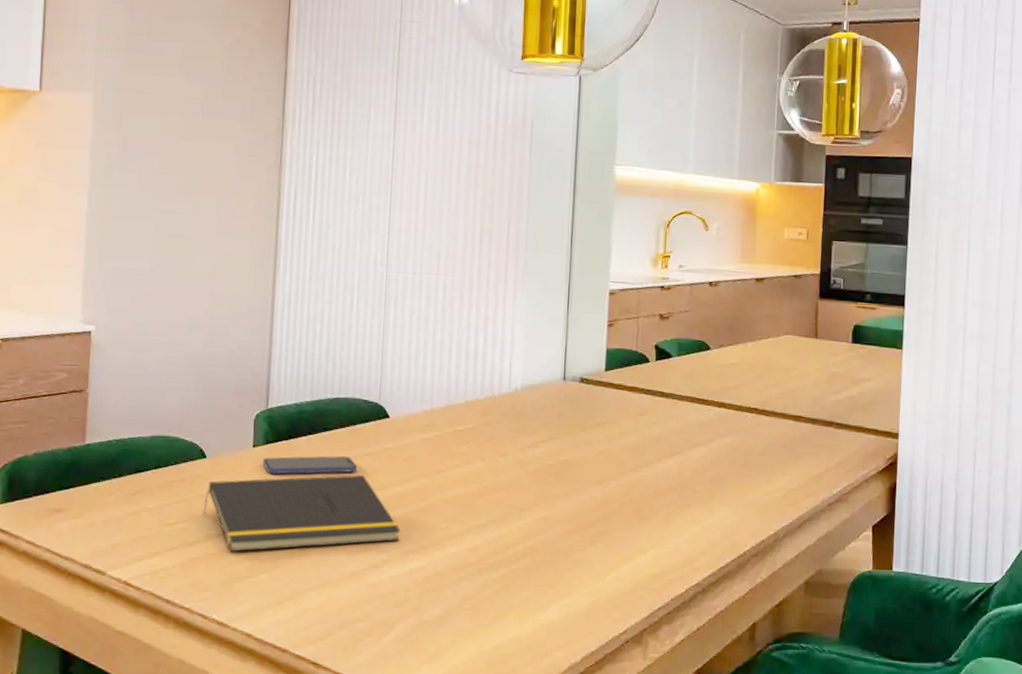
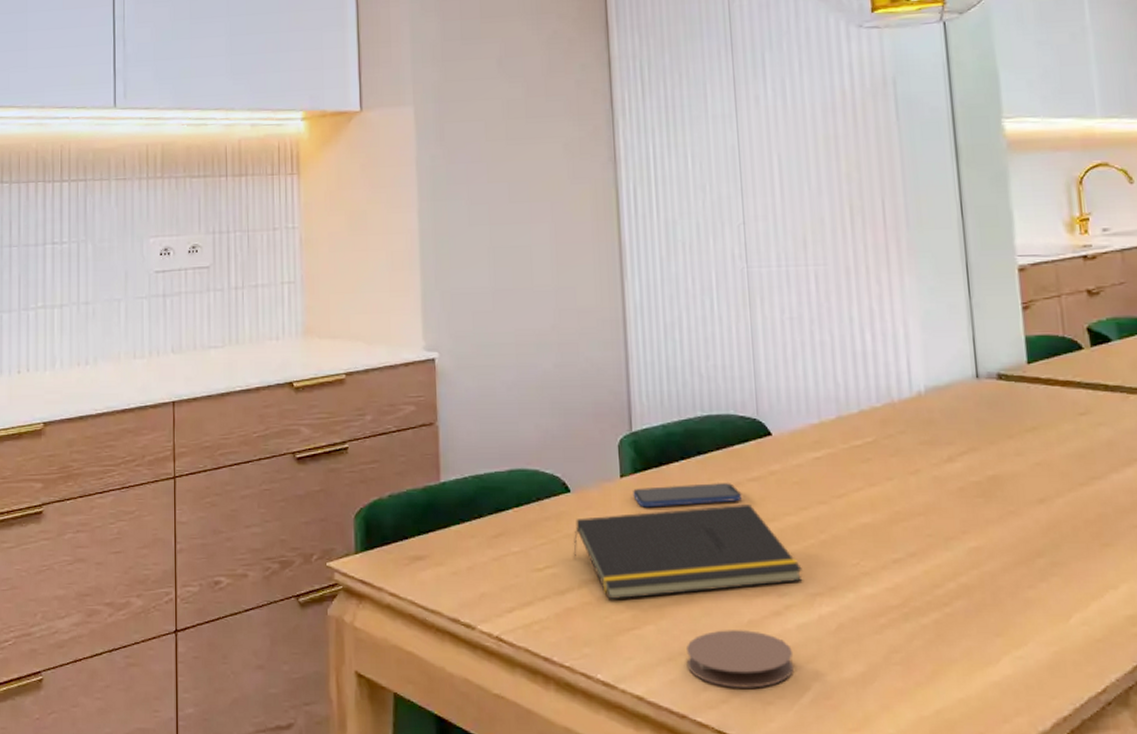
coaster: none [293,579,385,628] -> present [687,630,795,688]

